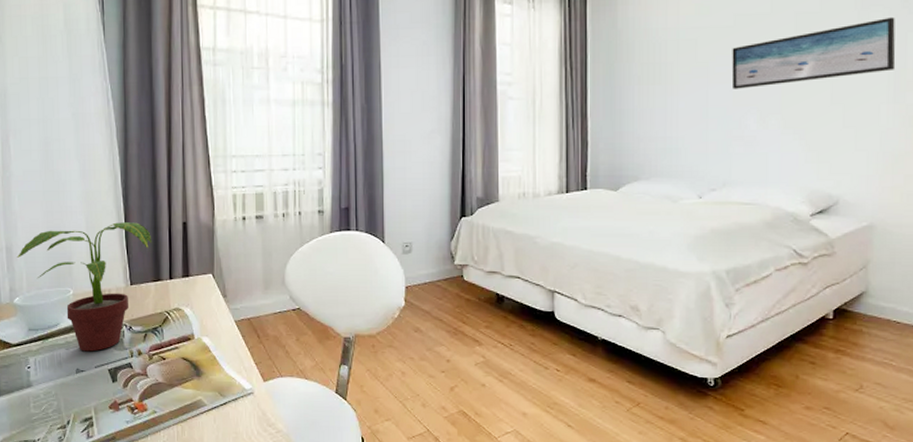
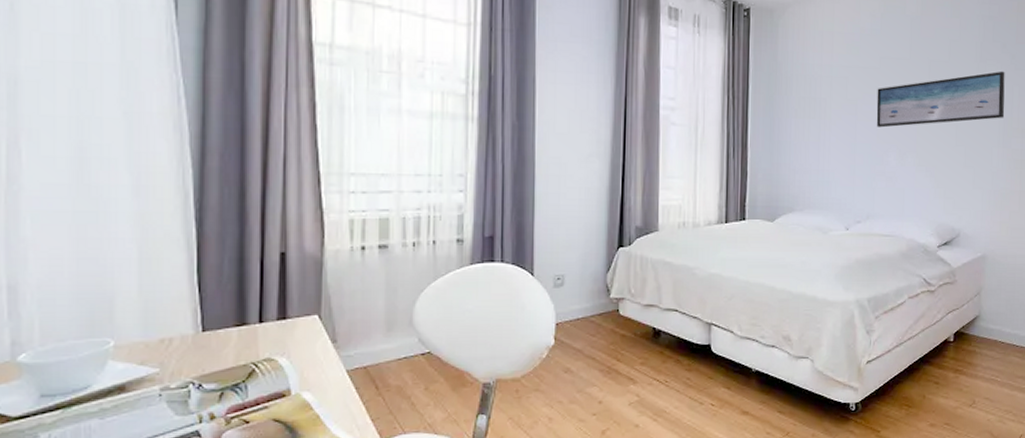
potted plant: present [16,222,152,352] -> none [25,252,236,420]

